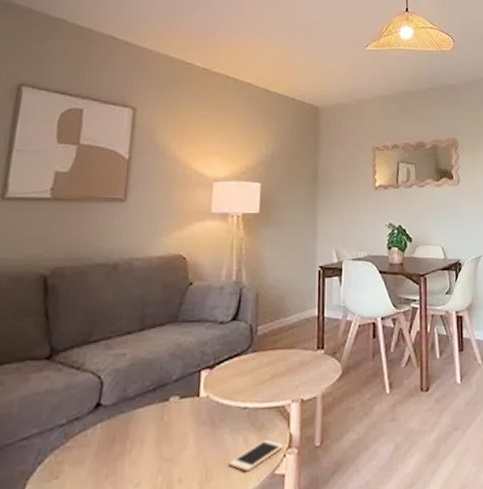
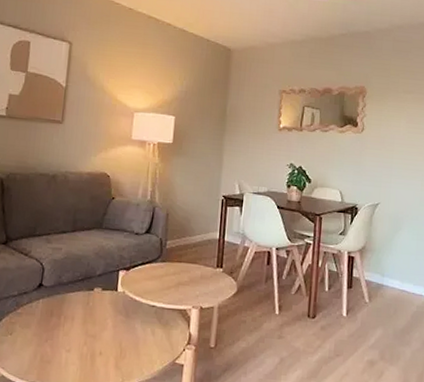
cell phone: present [230,439,284,472] -> none [139,334,184,357]

